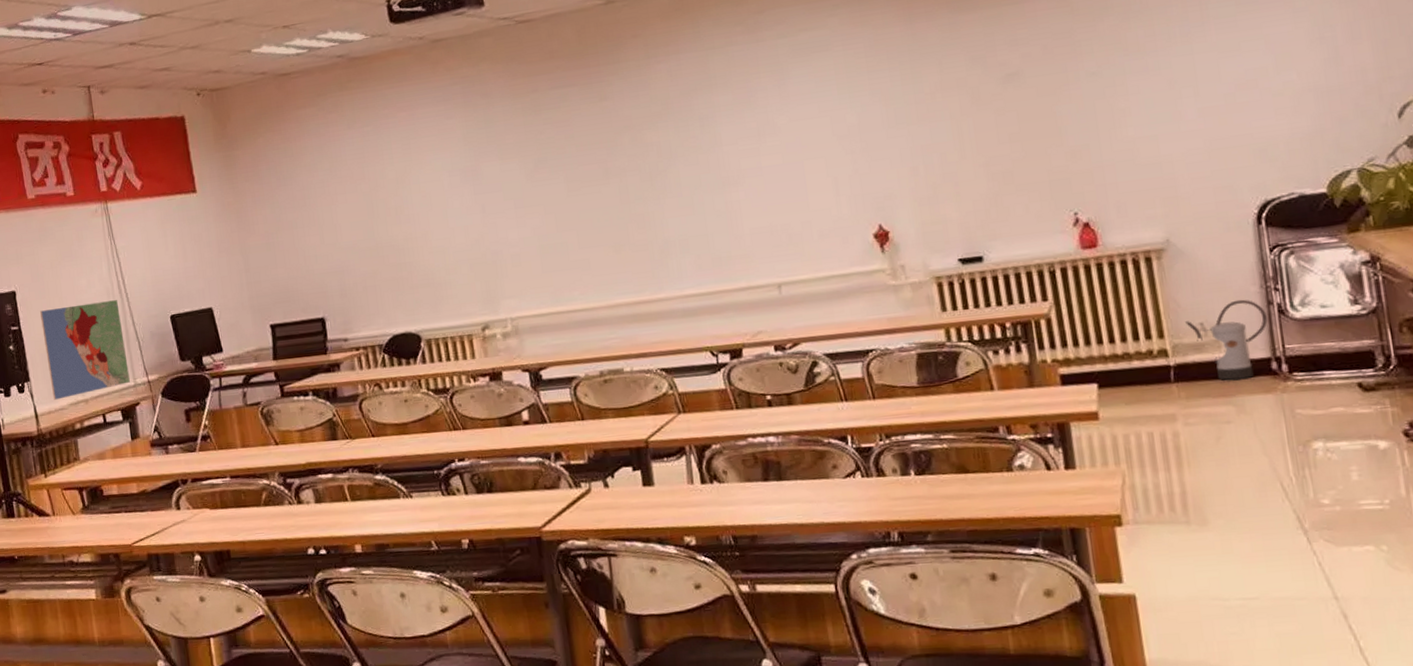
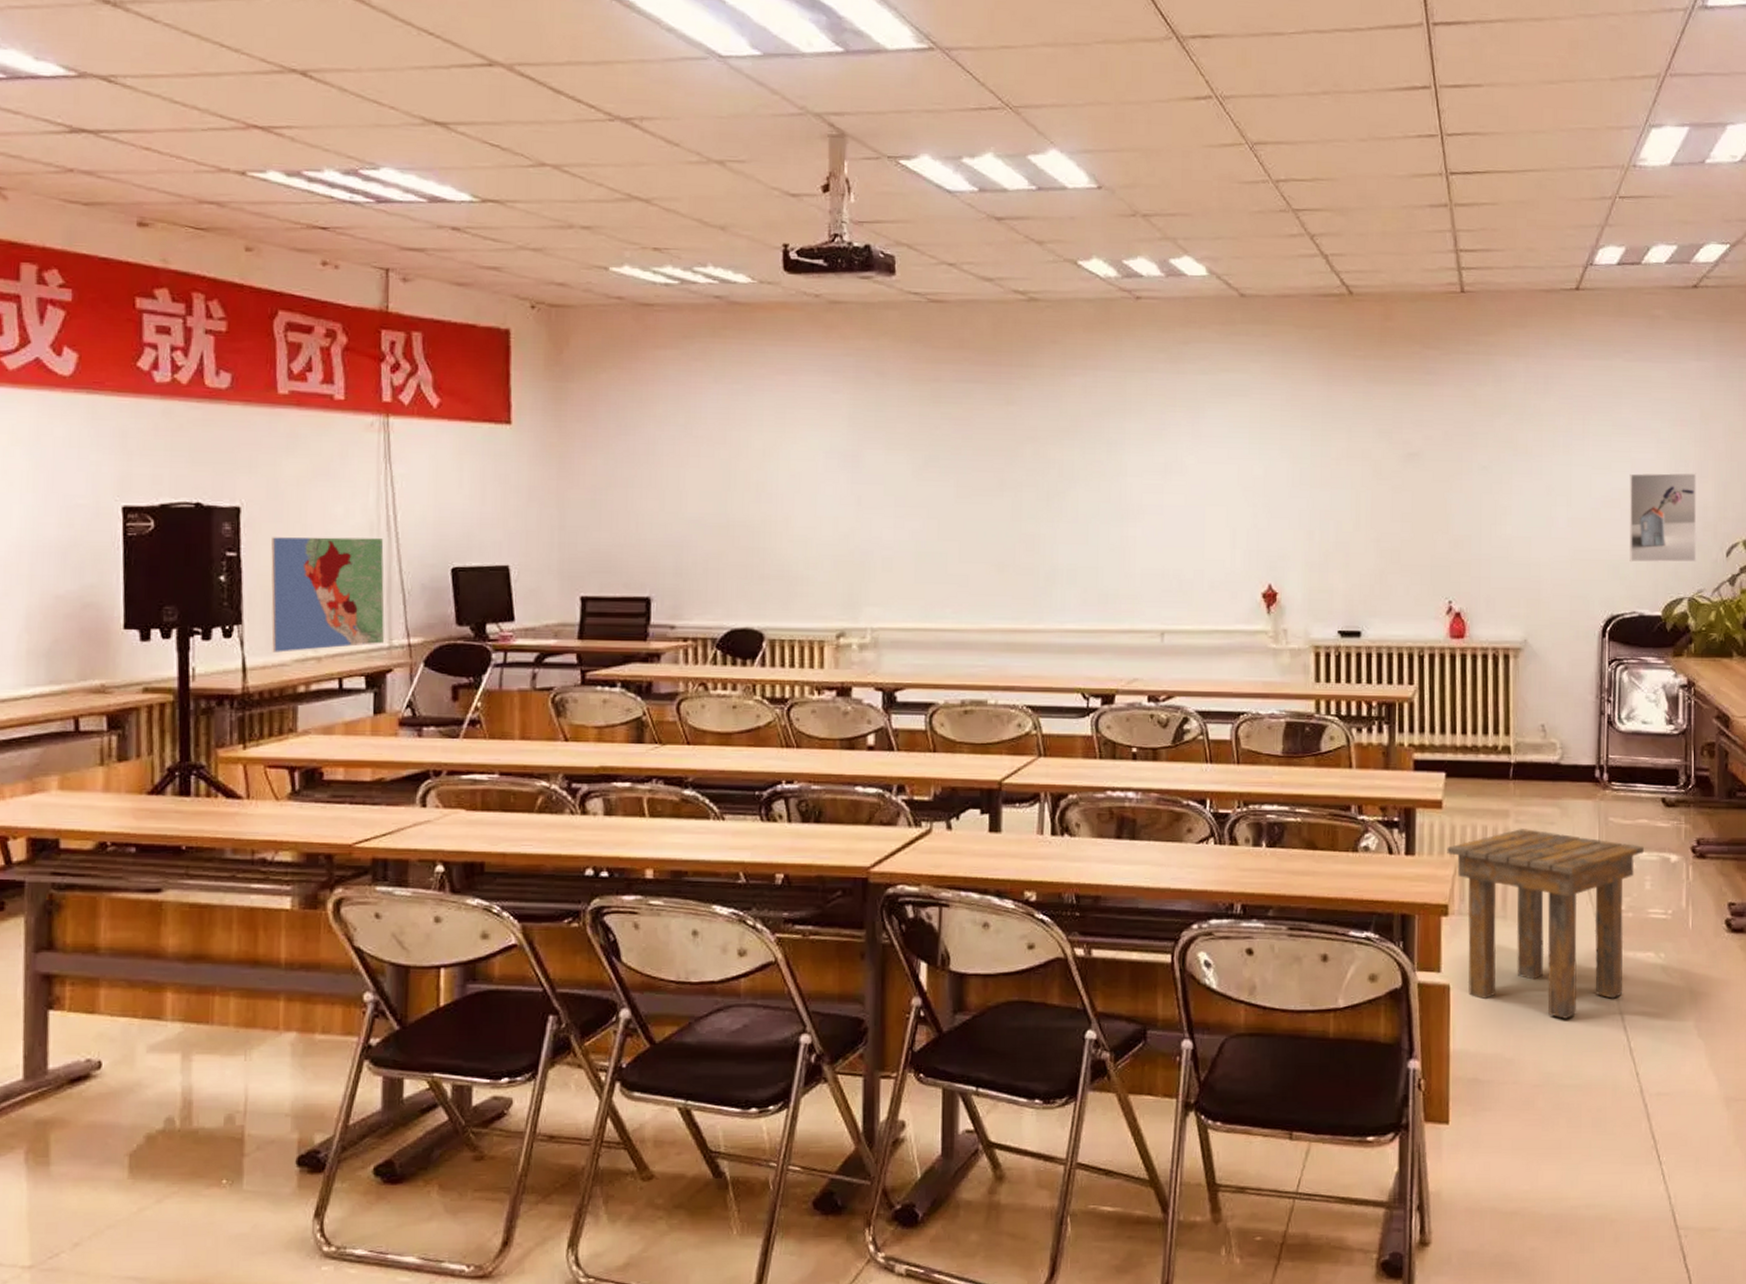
side table: none [1110,430,1345,622] -> present [1447,829,1645,1019]
watering can: present [1185,299,1268,380] -> none [1529,706,1598,784]
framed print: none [1264,36,1361,142] -> present [1629,472,1697,563]

